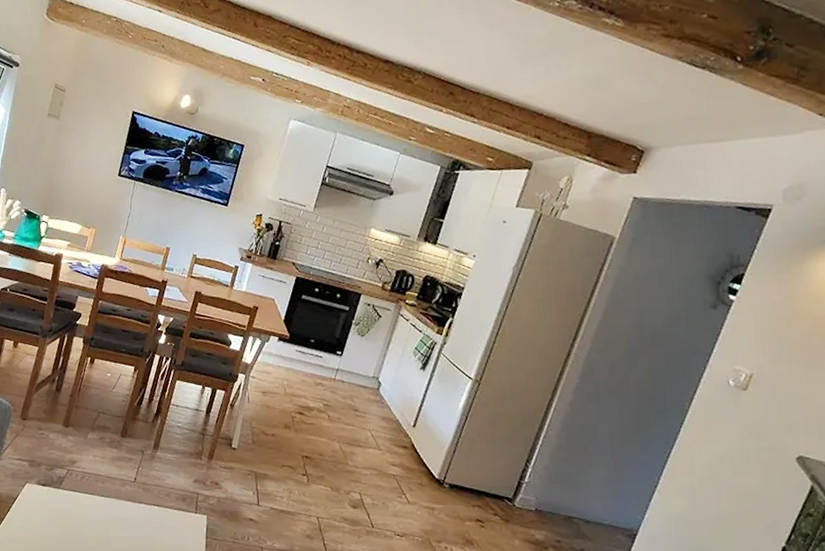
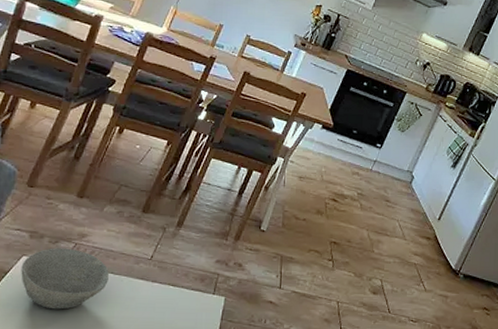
bowl: none [26,474,100,531] -> present [21,248,109,310]

